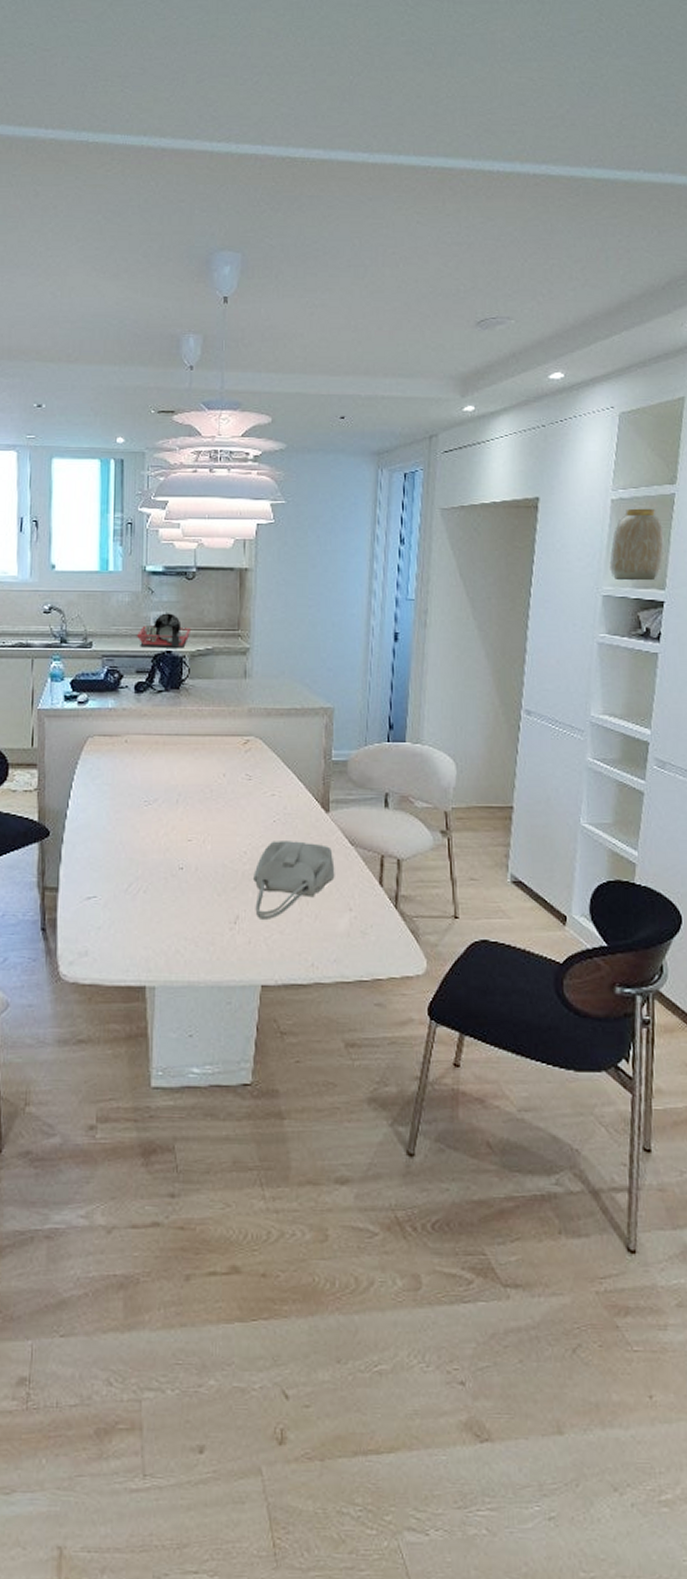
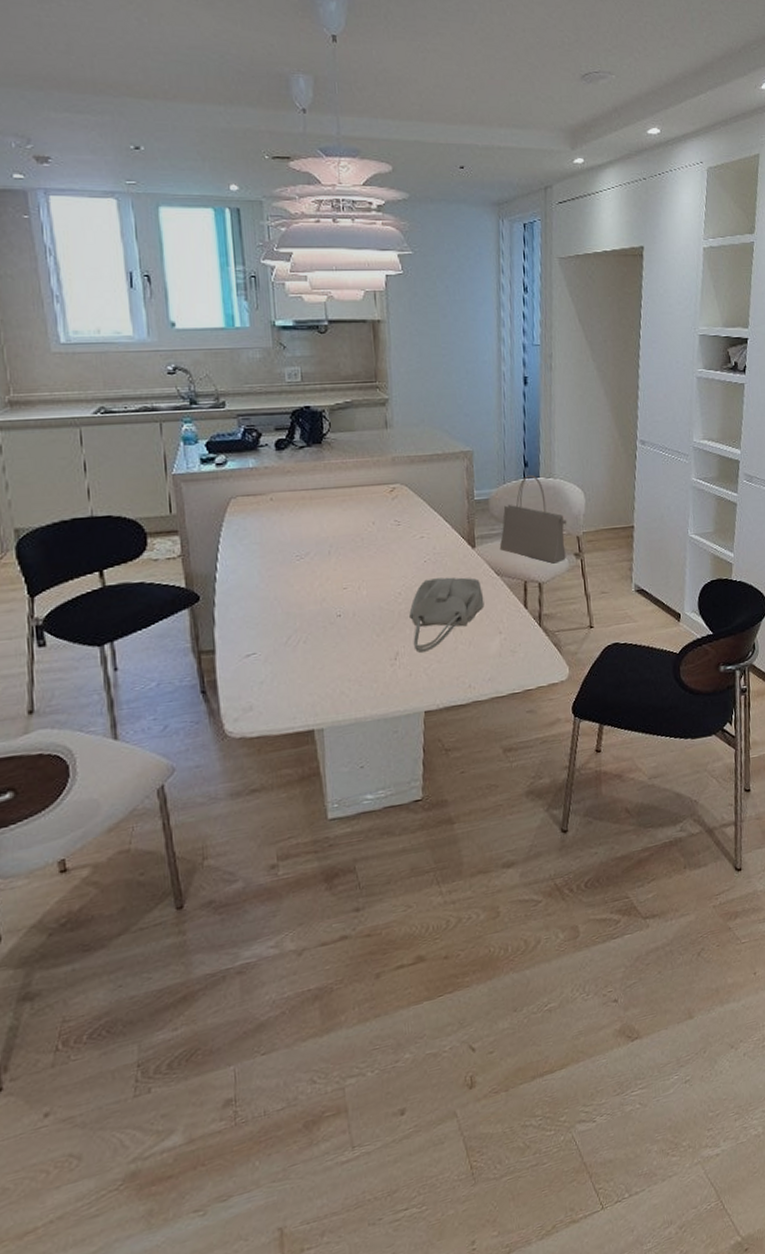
dish rack: present [137,613,192,648] -> none [272,368,329,404]
tote bag: none [356,738,434,839] -> present [499,474,567,564]
vase: present [610,508,664,581] -> none [704,256,746,321]

